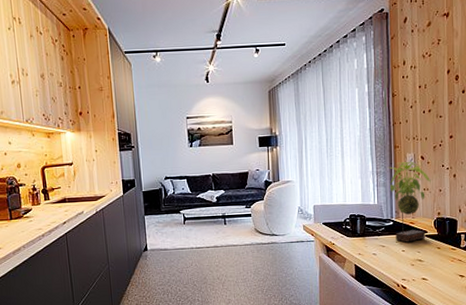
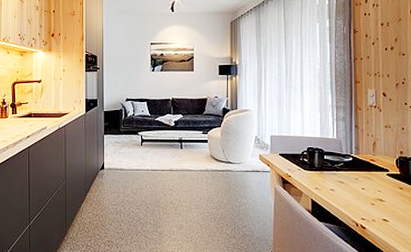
plant: present [387,162,431,243] -> none [347,98,393,180]

